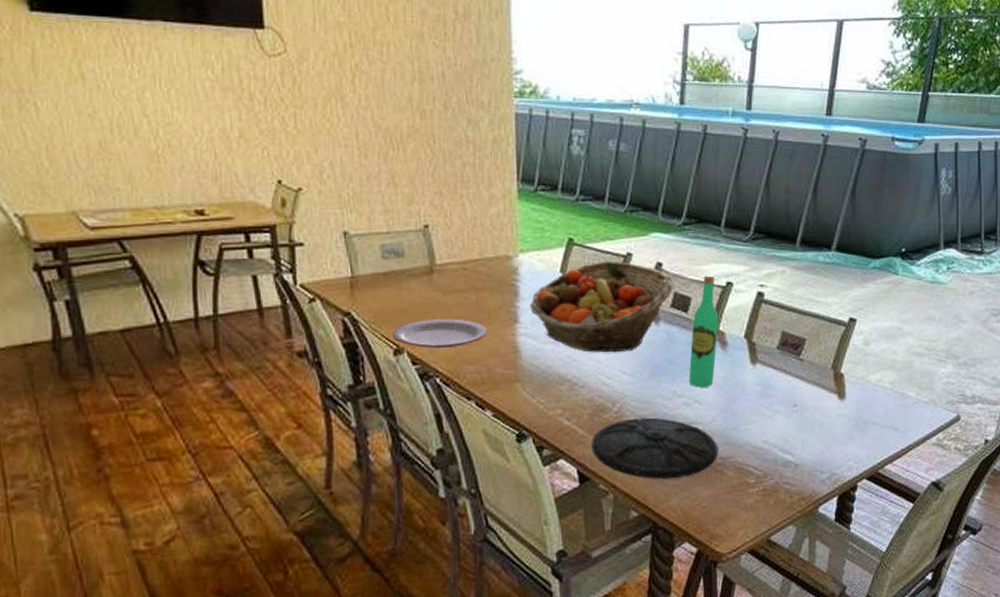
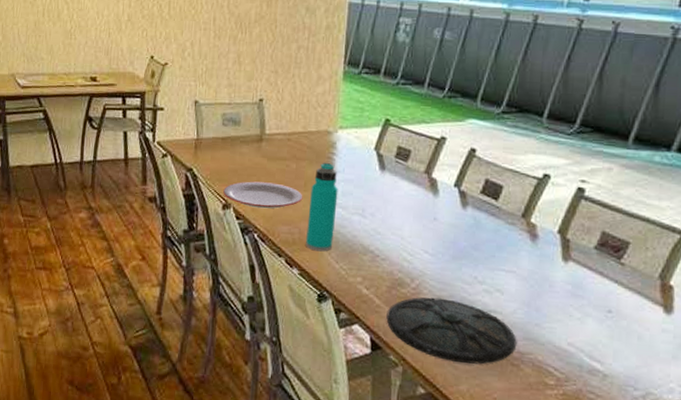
water bottle: none [495,290,527,388] -> present [306,162,338,252]
fruit basket: present [530,261,674,353] -> none [343,142,487,231]
wine bottle: present [688,274,719,388] -> none [492,164,532,278]

